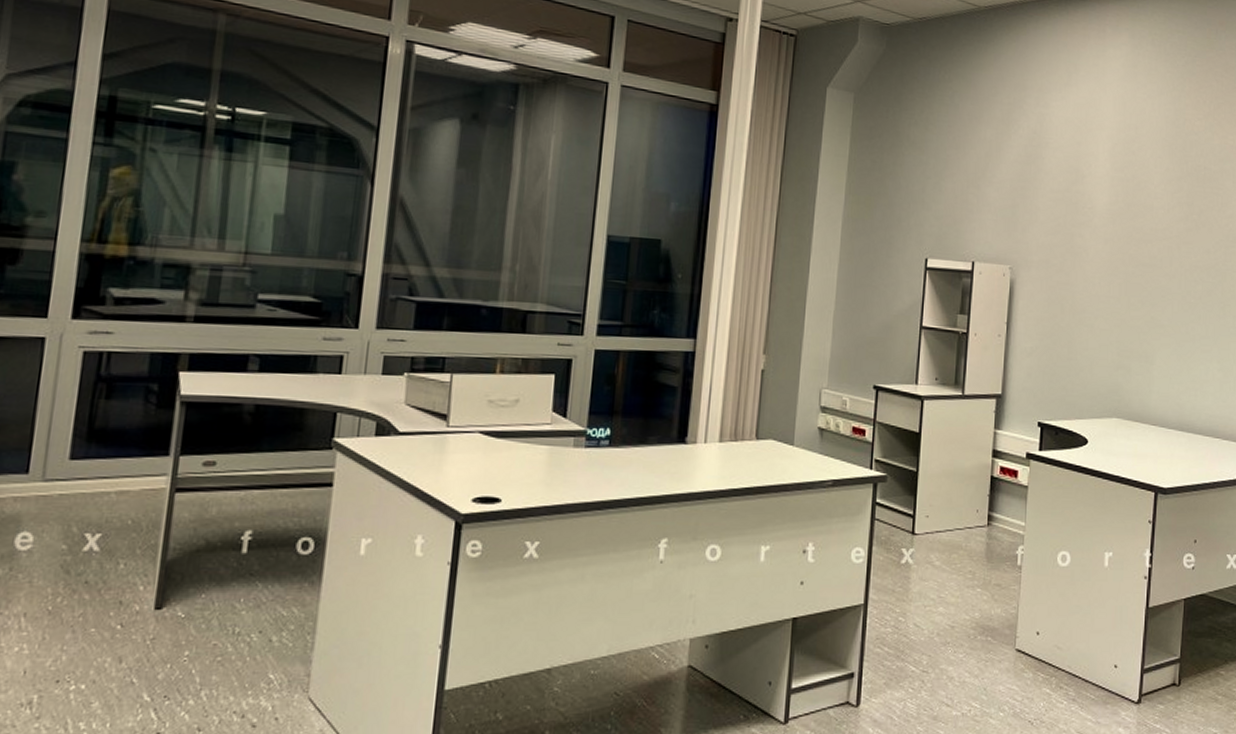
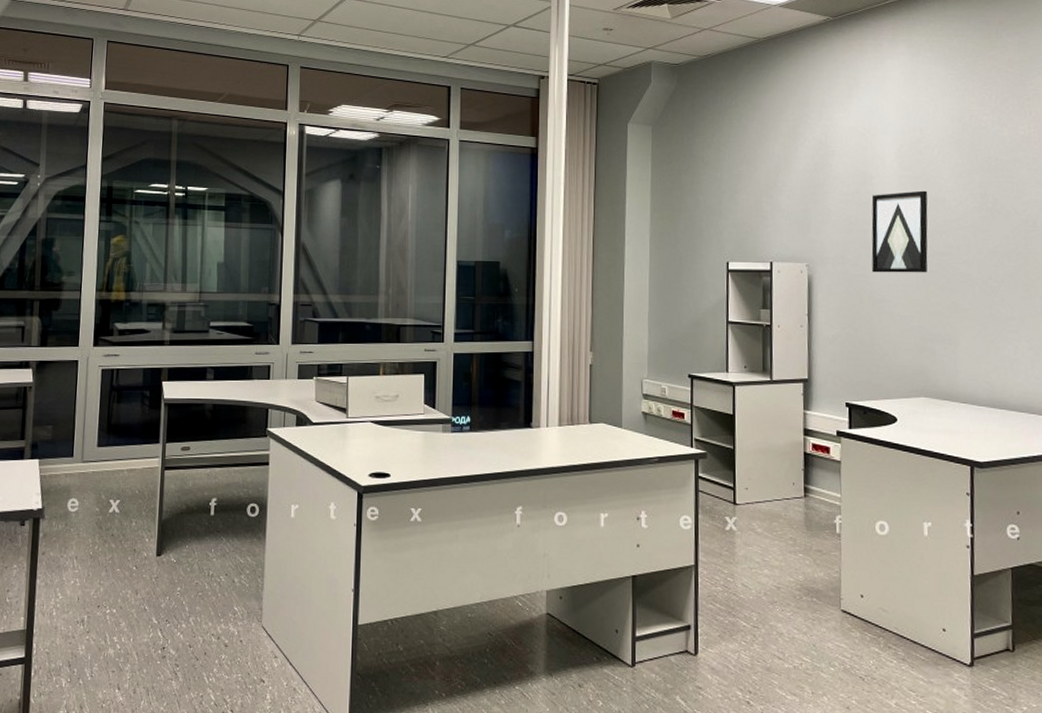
wall art: none [1076,194,1138,285] -> present [871,190,928,273]

